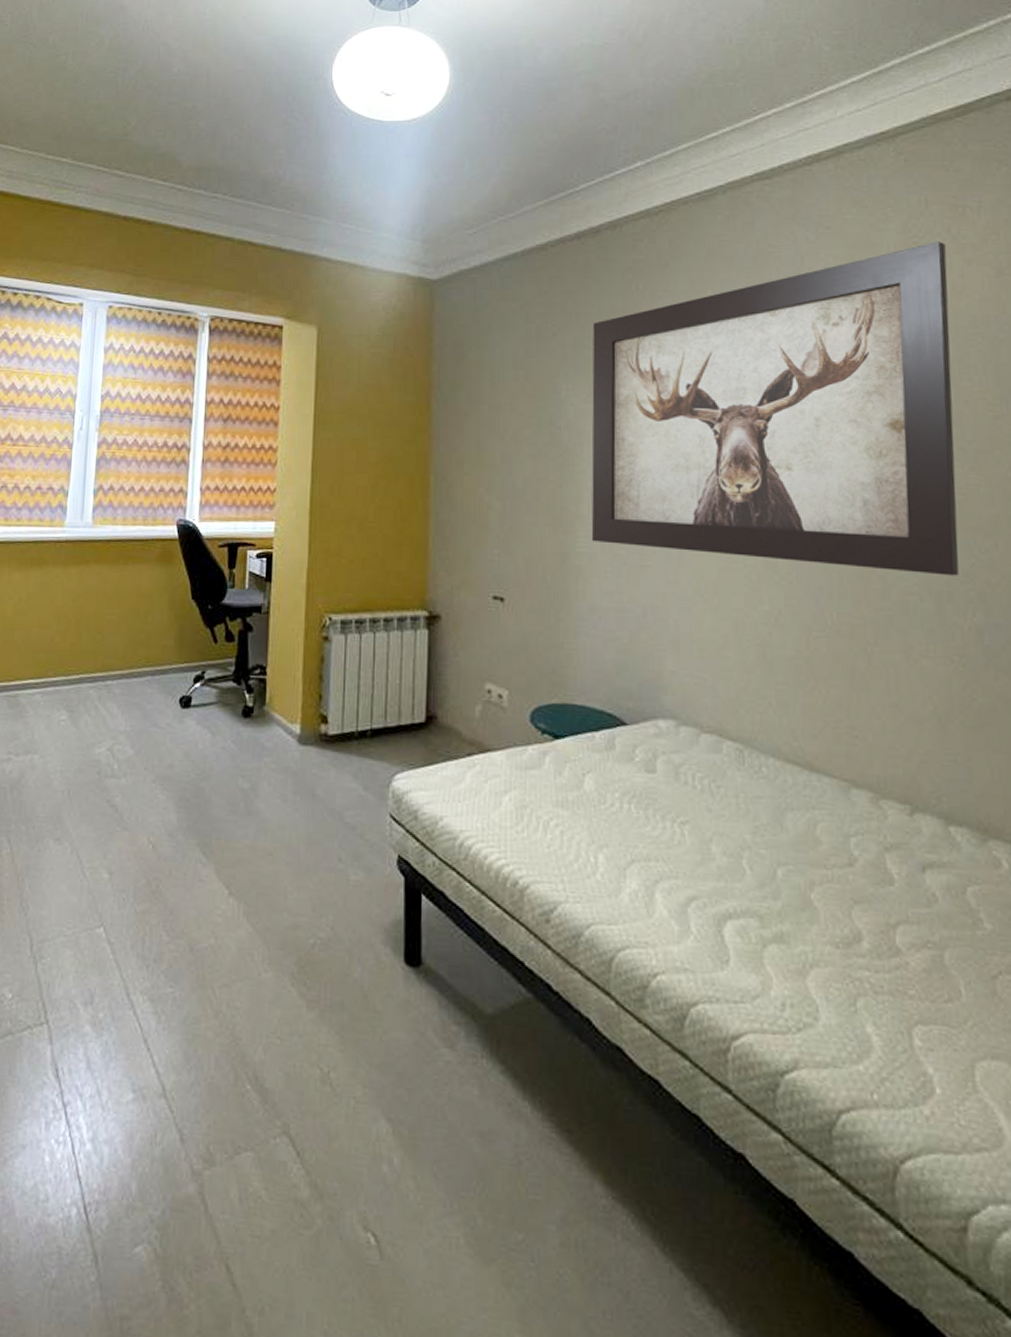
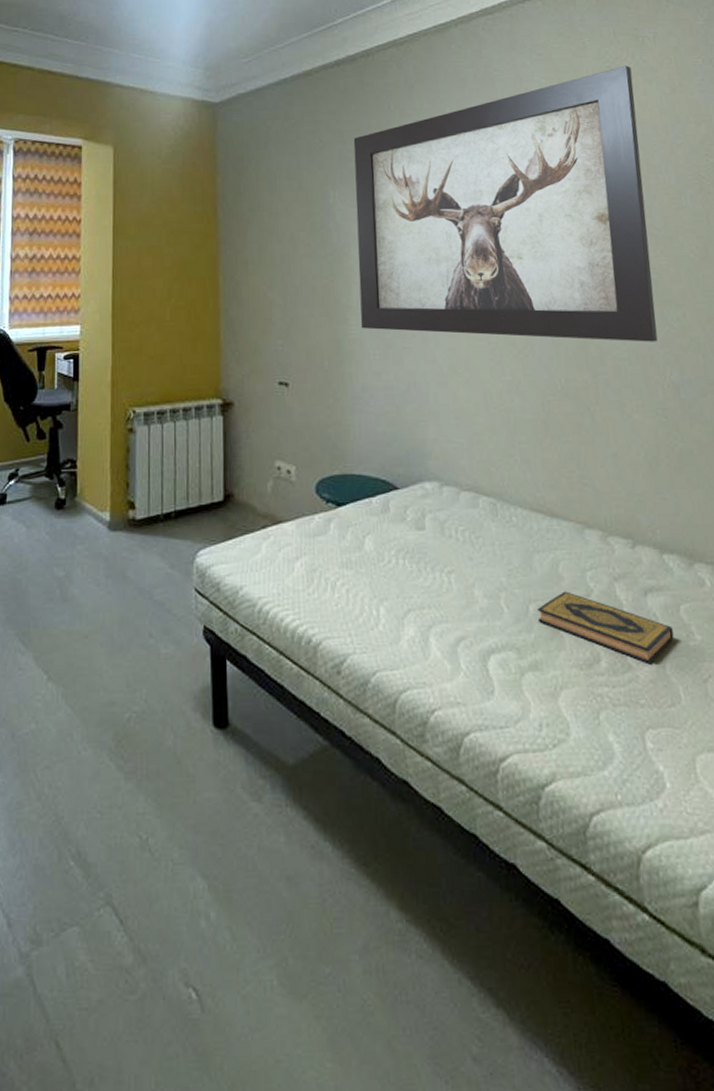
hardback book: none [786,857,957,951] -> present [537,591,674,665]

